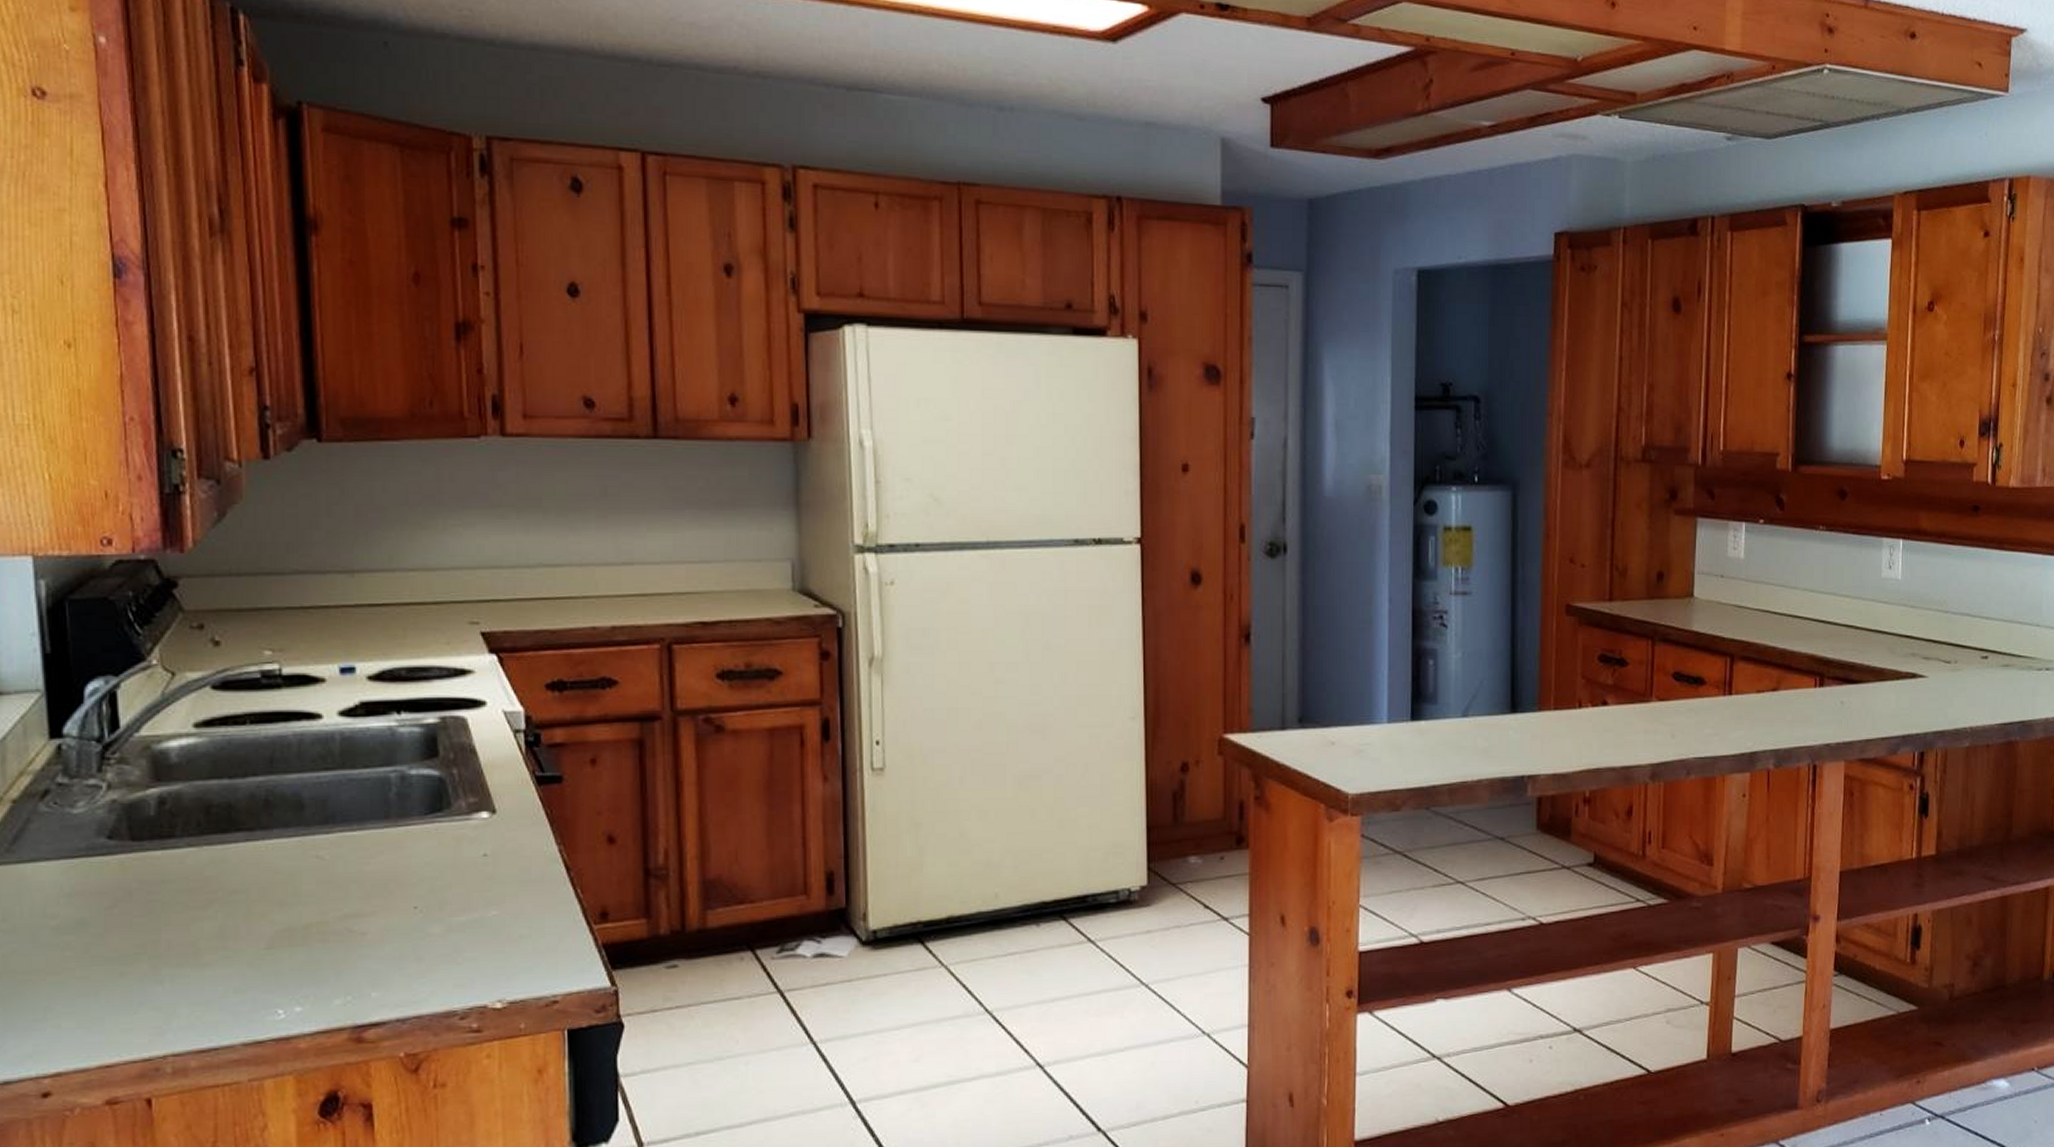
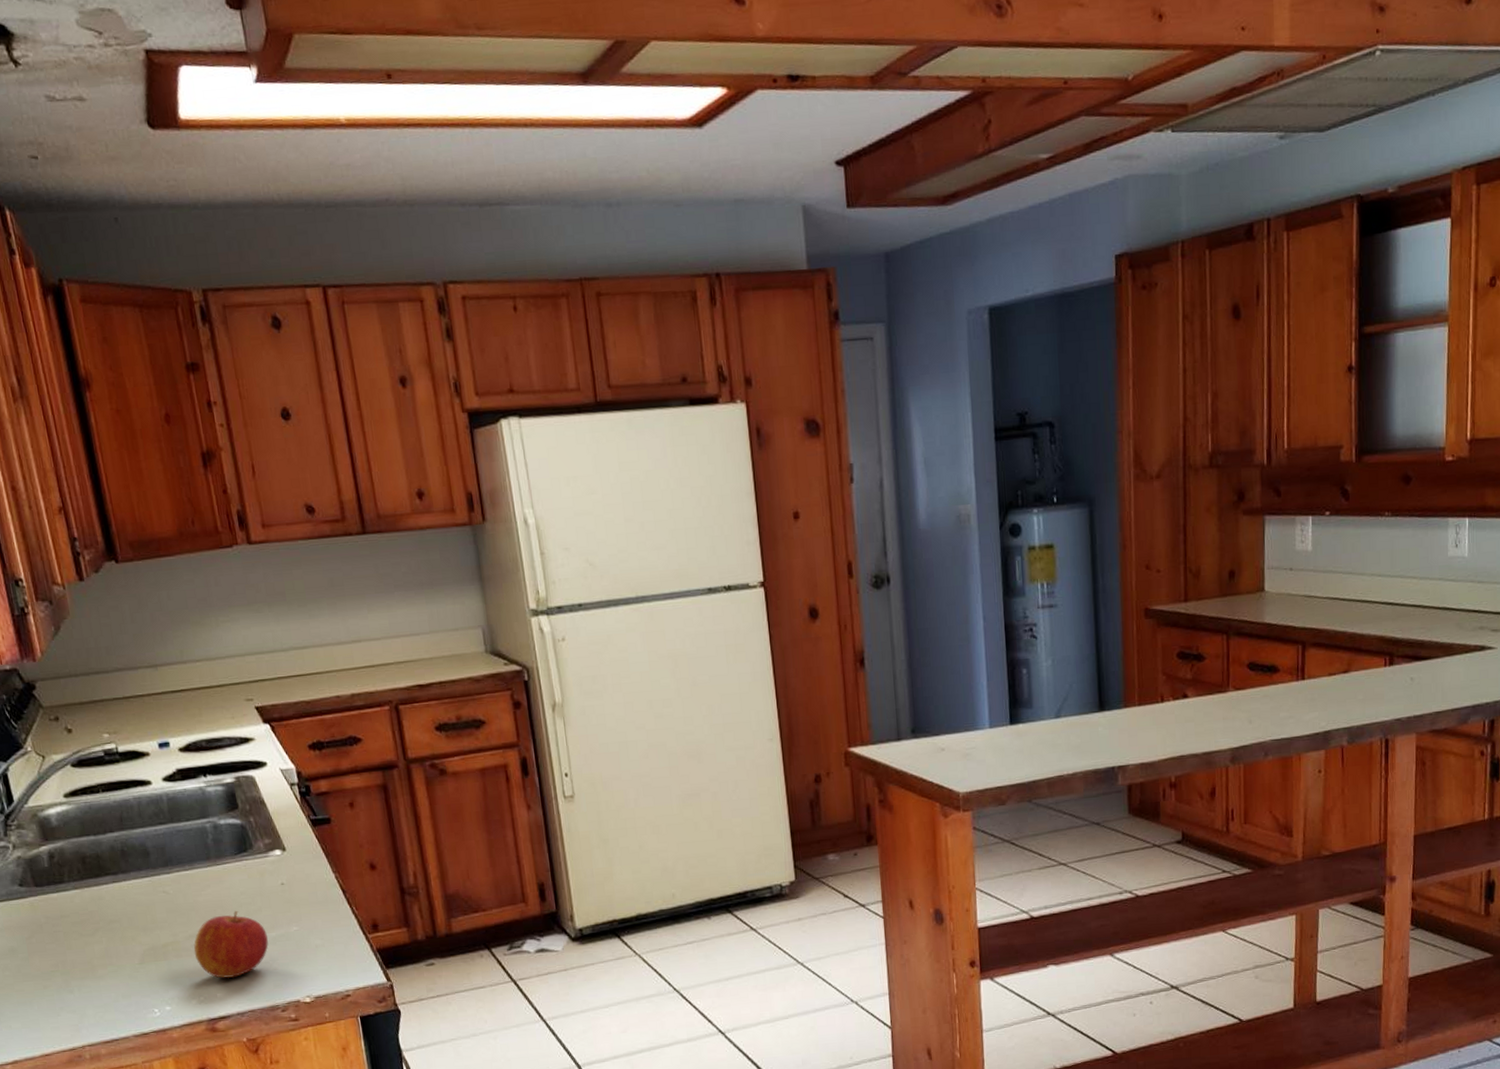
apple: none [347,885,454,974] -> present [193,910,269,979]

